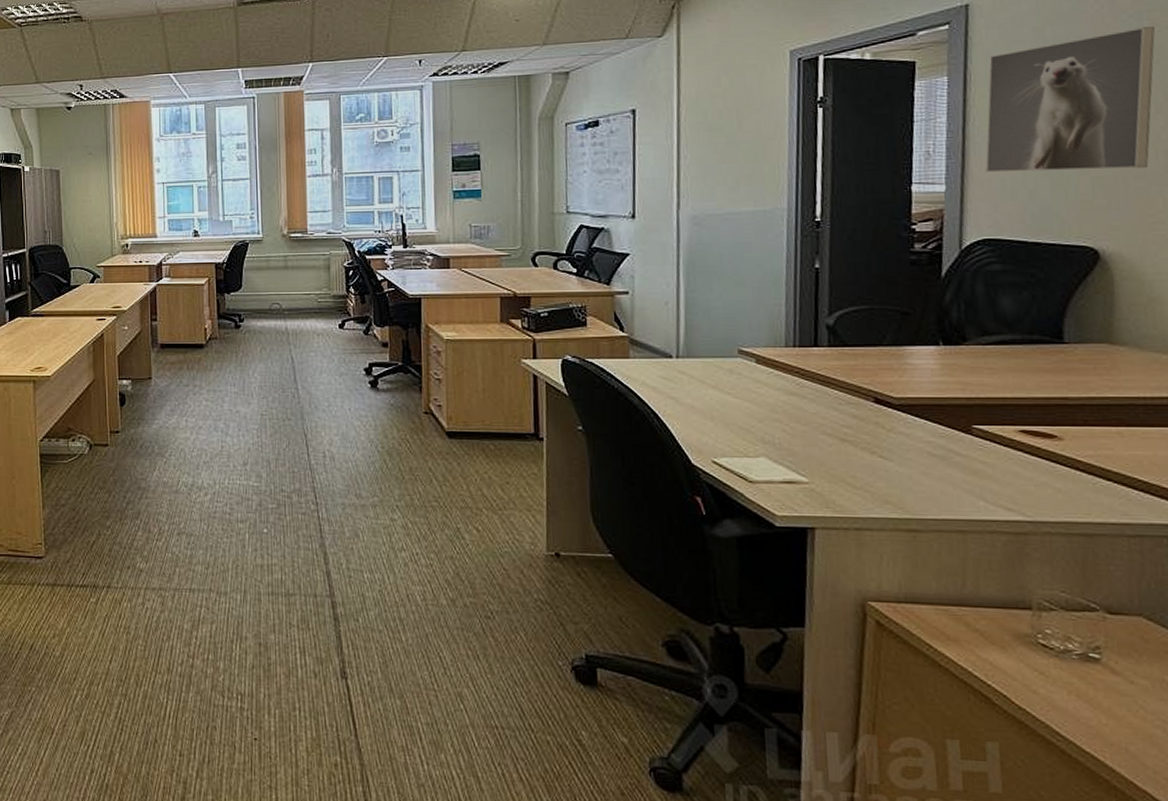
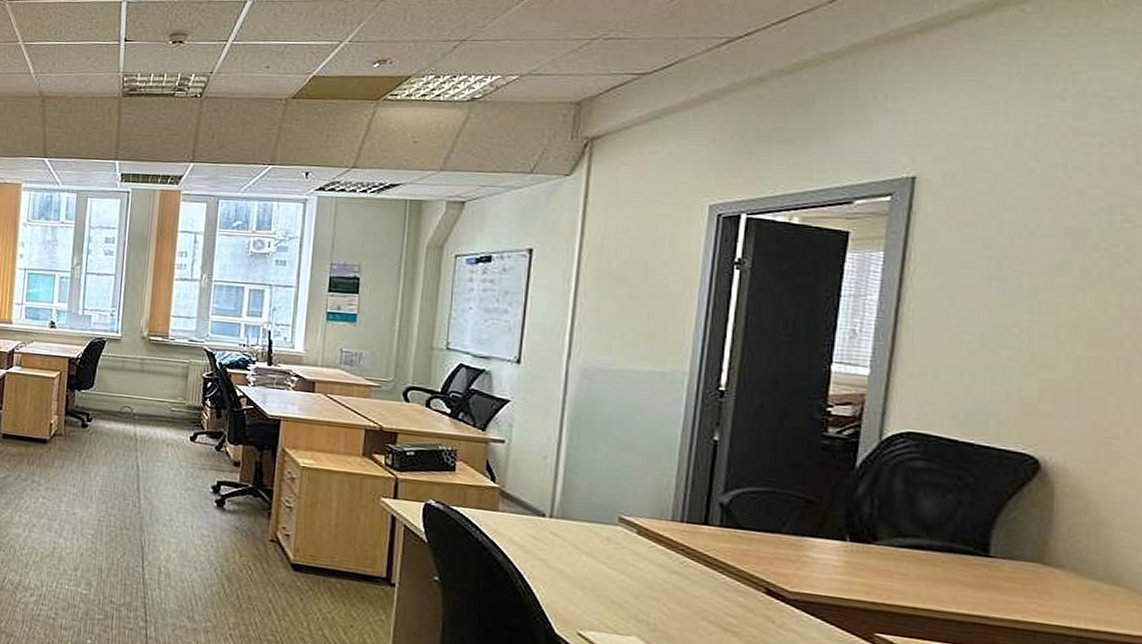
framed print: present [985,27,1155,173] -> none [917,222,1128,377]

